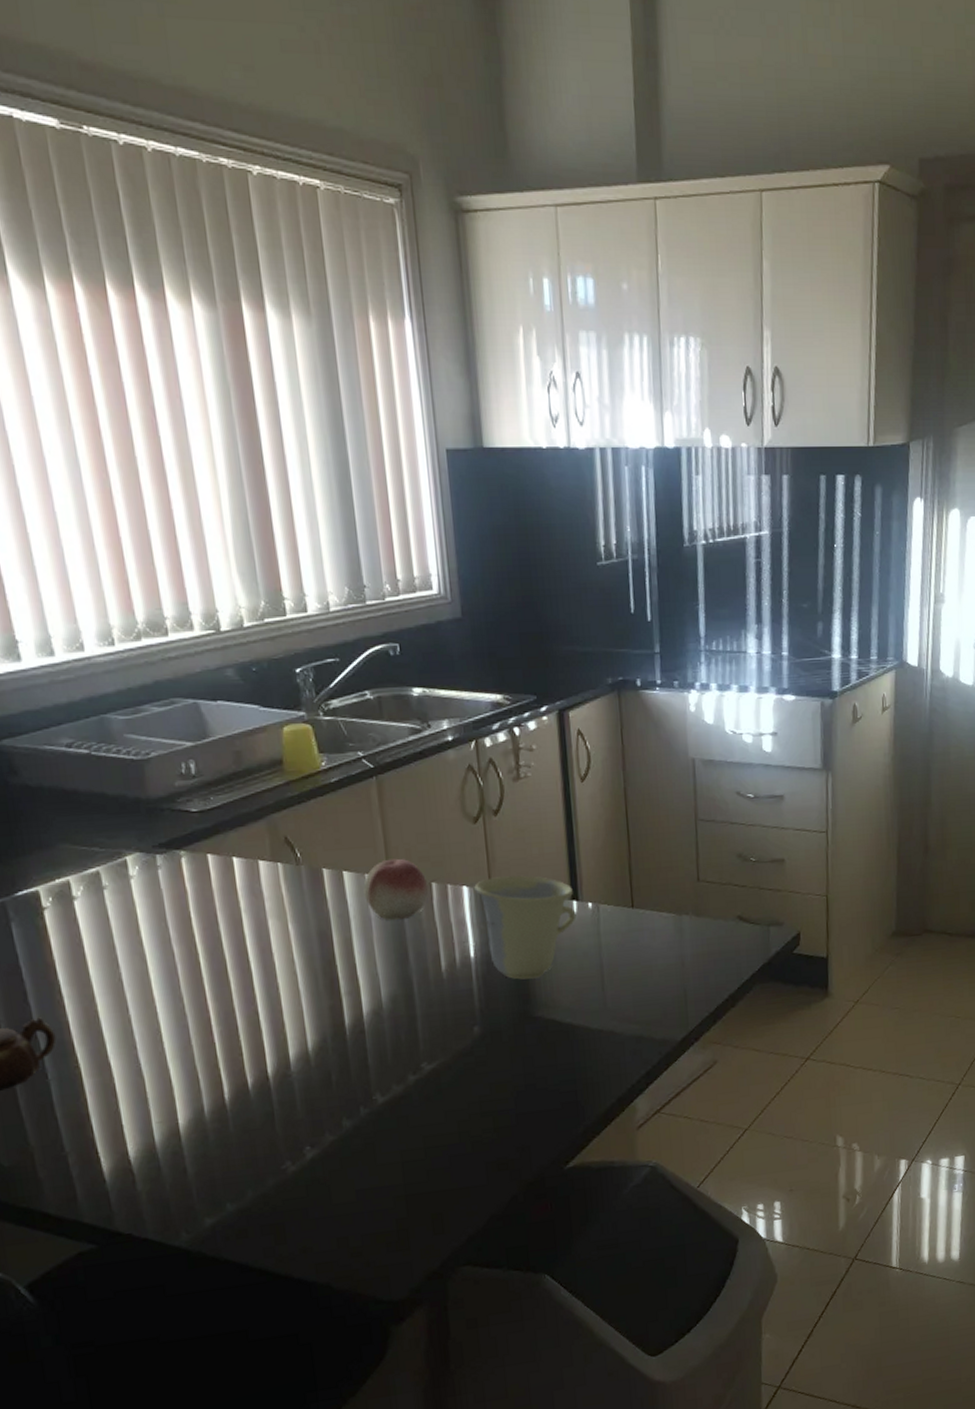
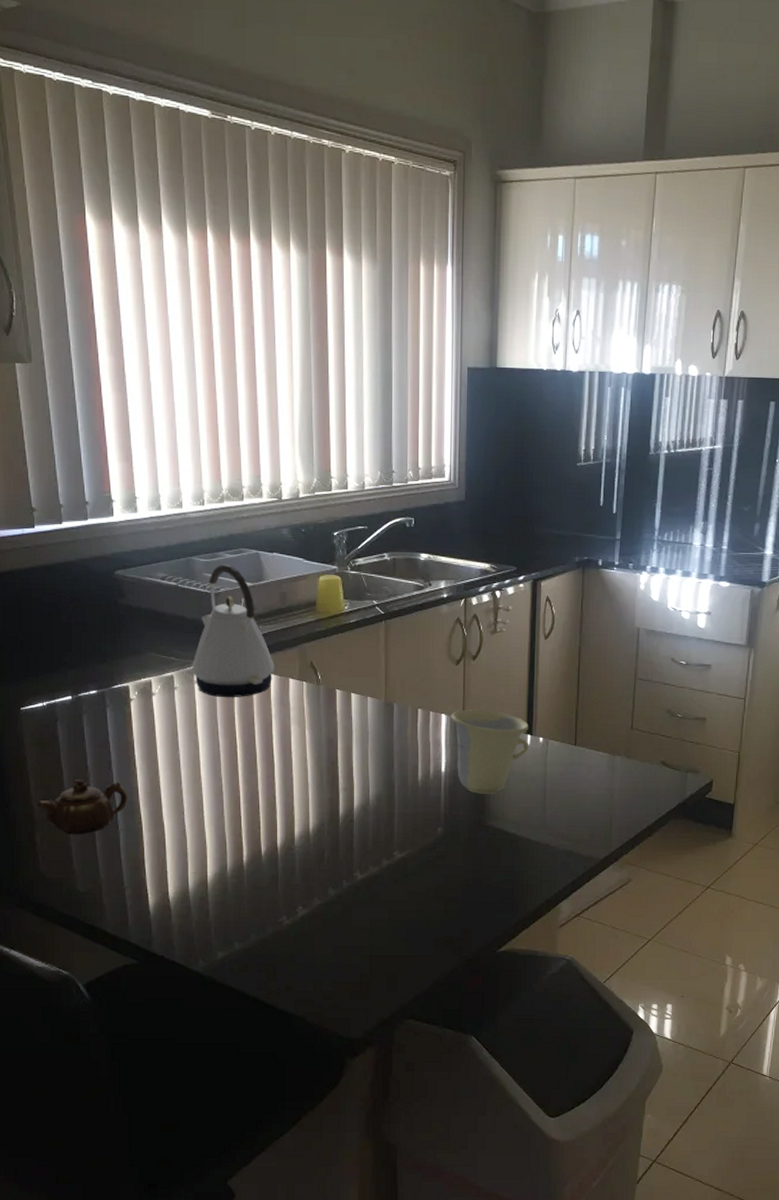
kettle: none [123,720,238,894] -> present [191,564,275,698]
fruit: present [363,858,429,920] -> none [365,687,415,735]

